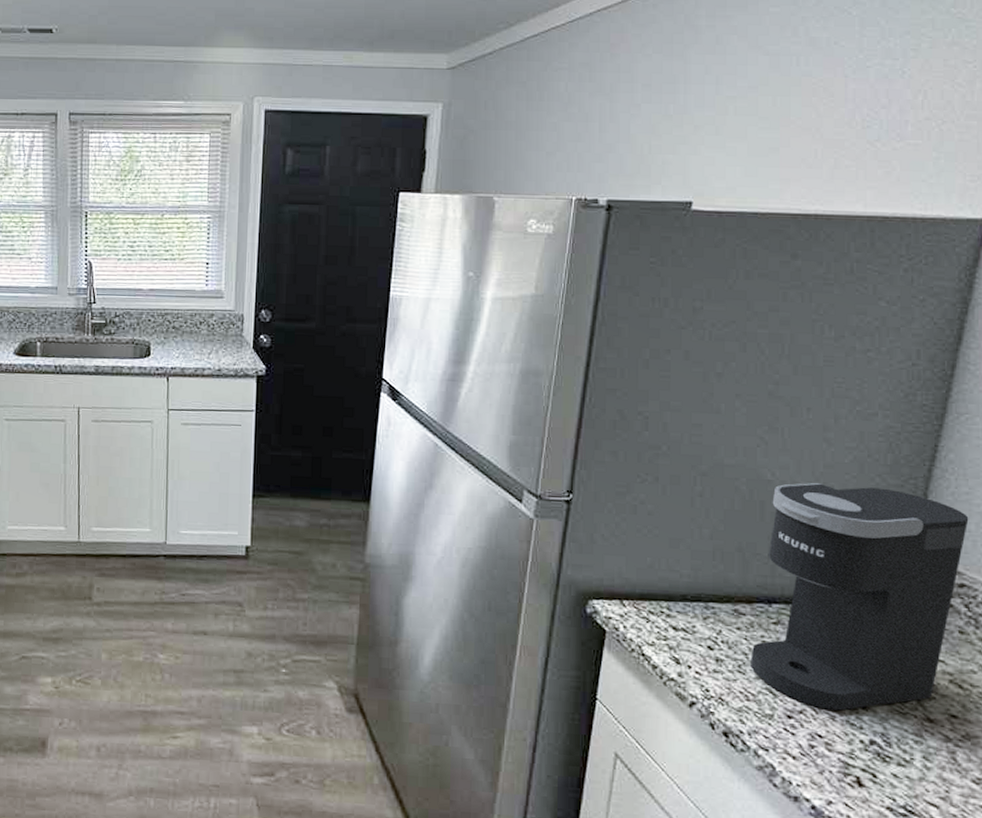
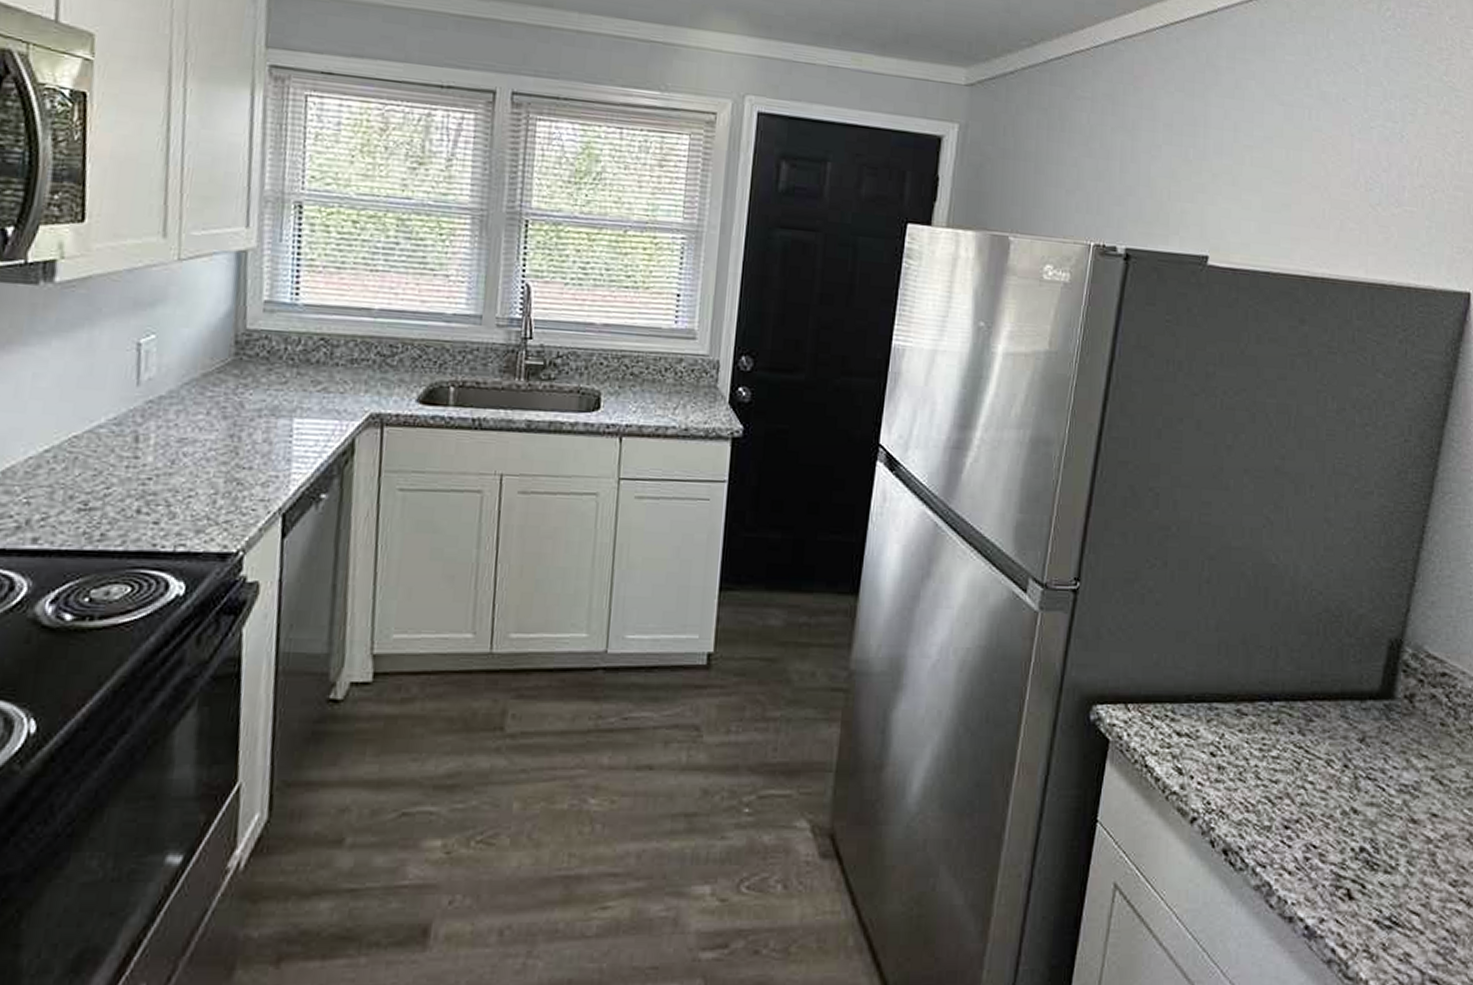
coffee maker: present [751,482,969,711] -> none [1251,566,1451,817]

